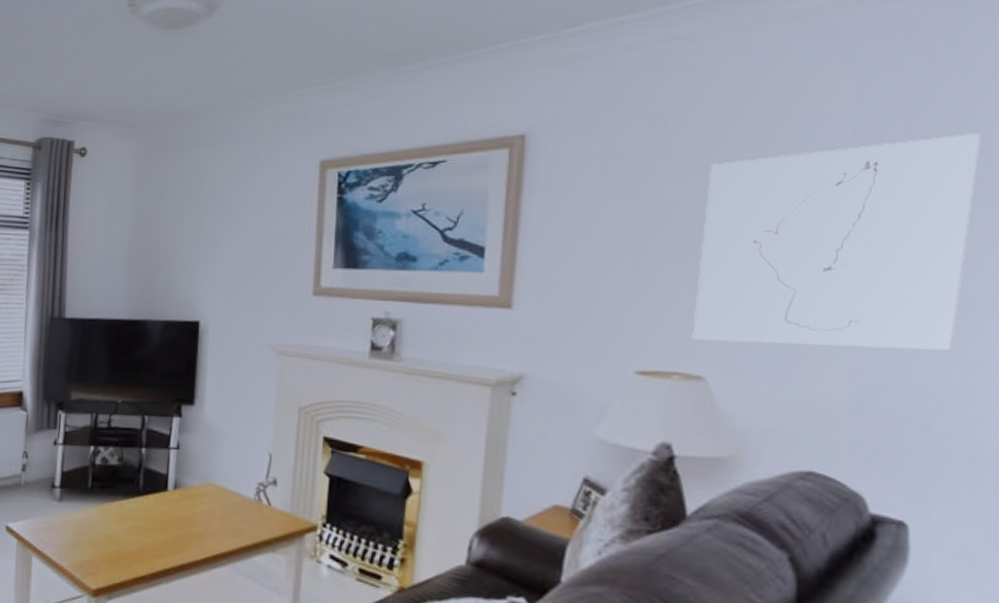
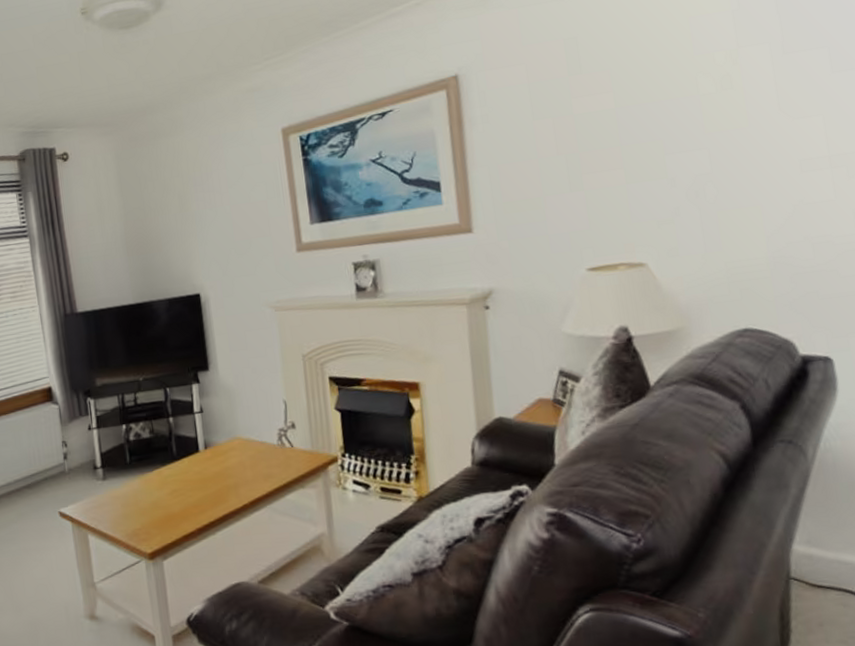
wall art: present [692,133,980,351] -> none [620,10,846,233]

